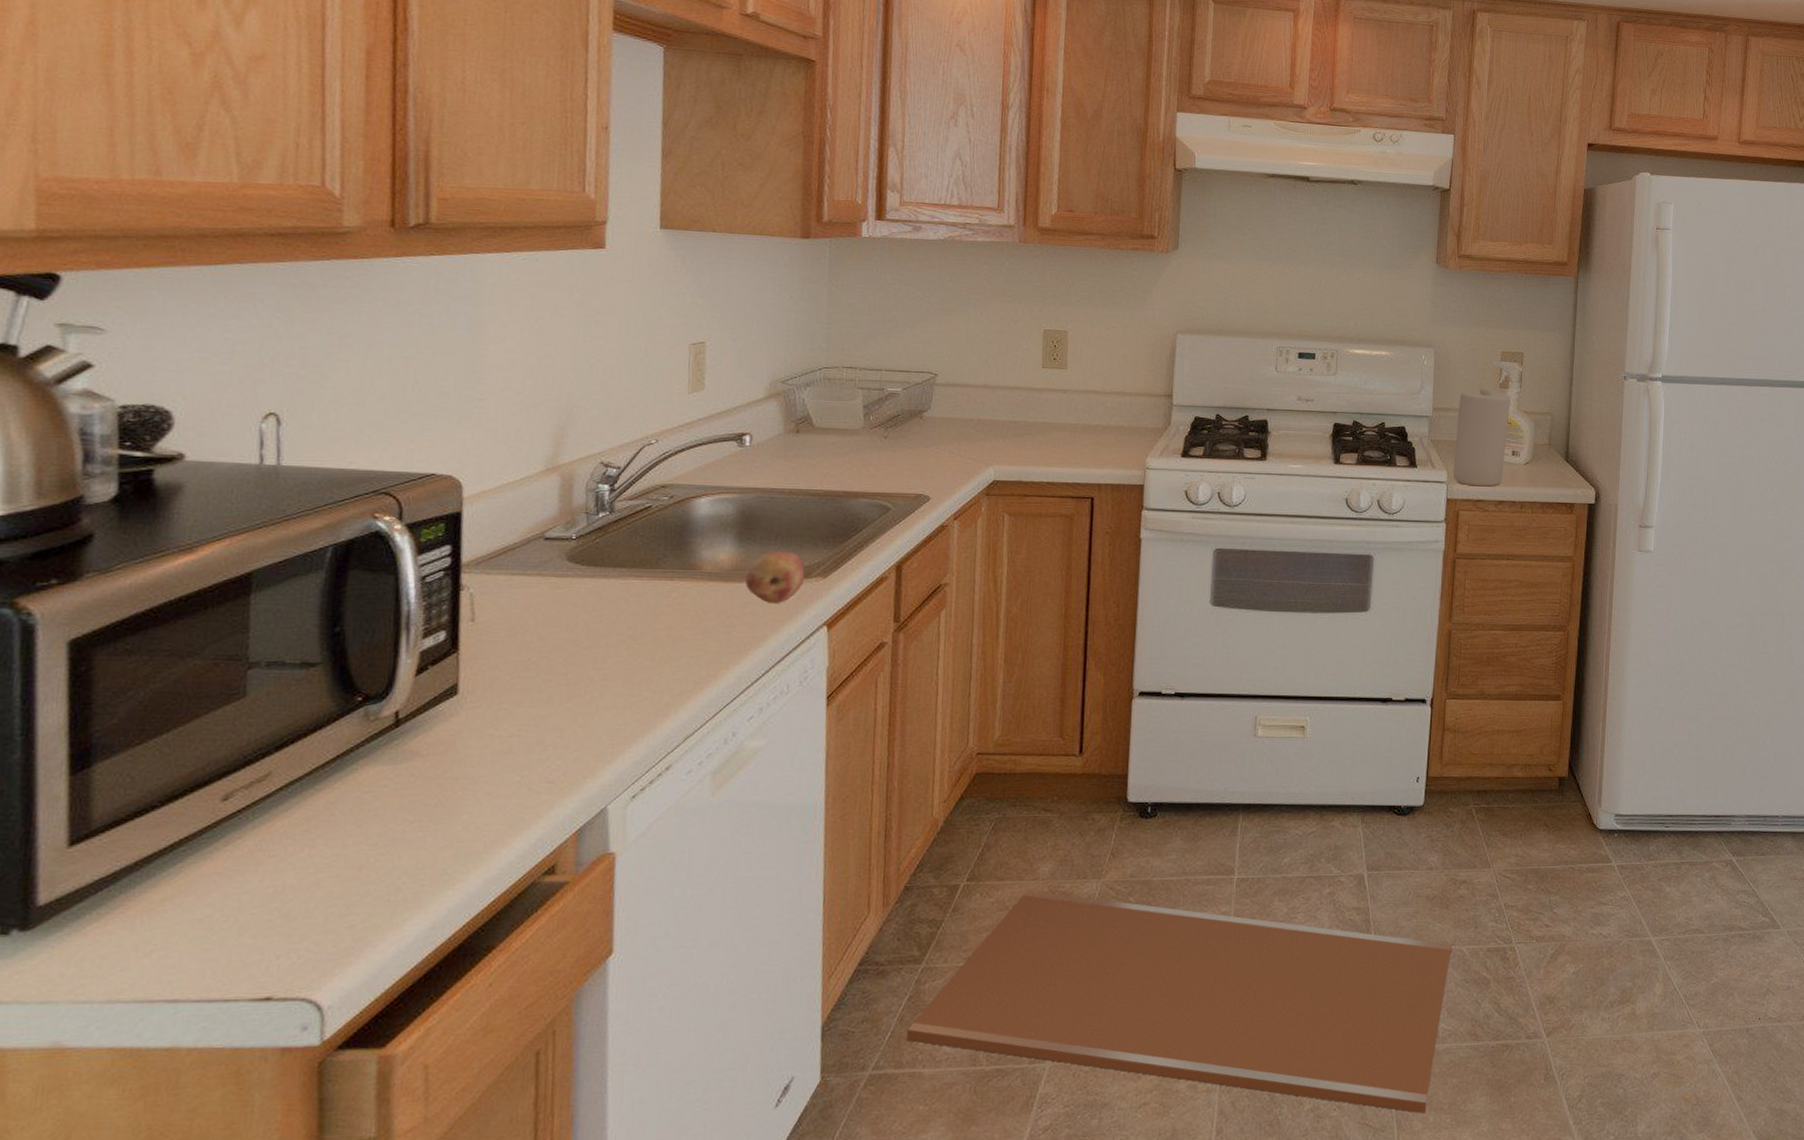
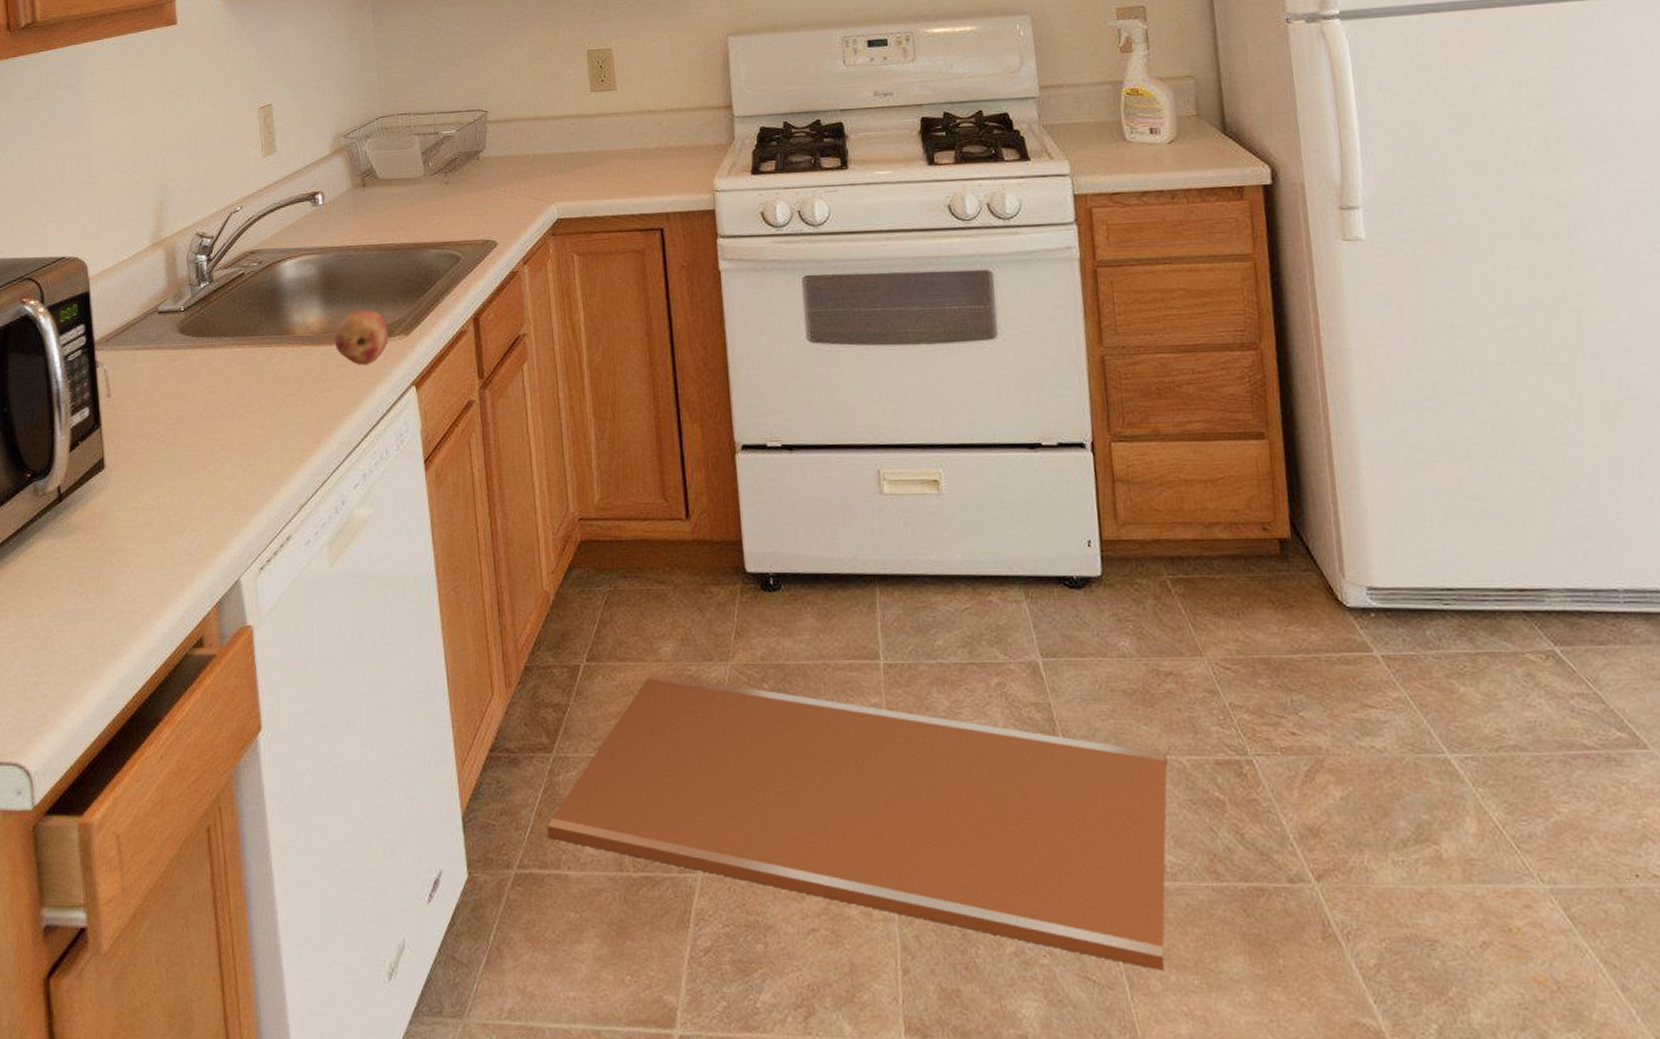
paper towel holder: present [1452,388,1511,487] -> none [1070,54,1142,177]

